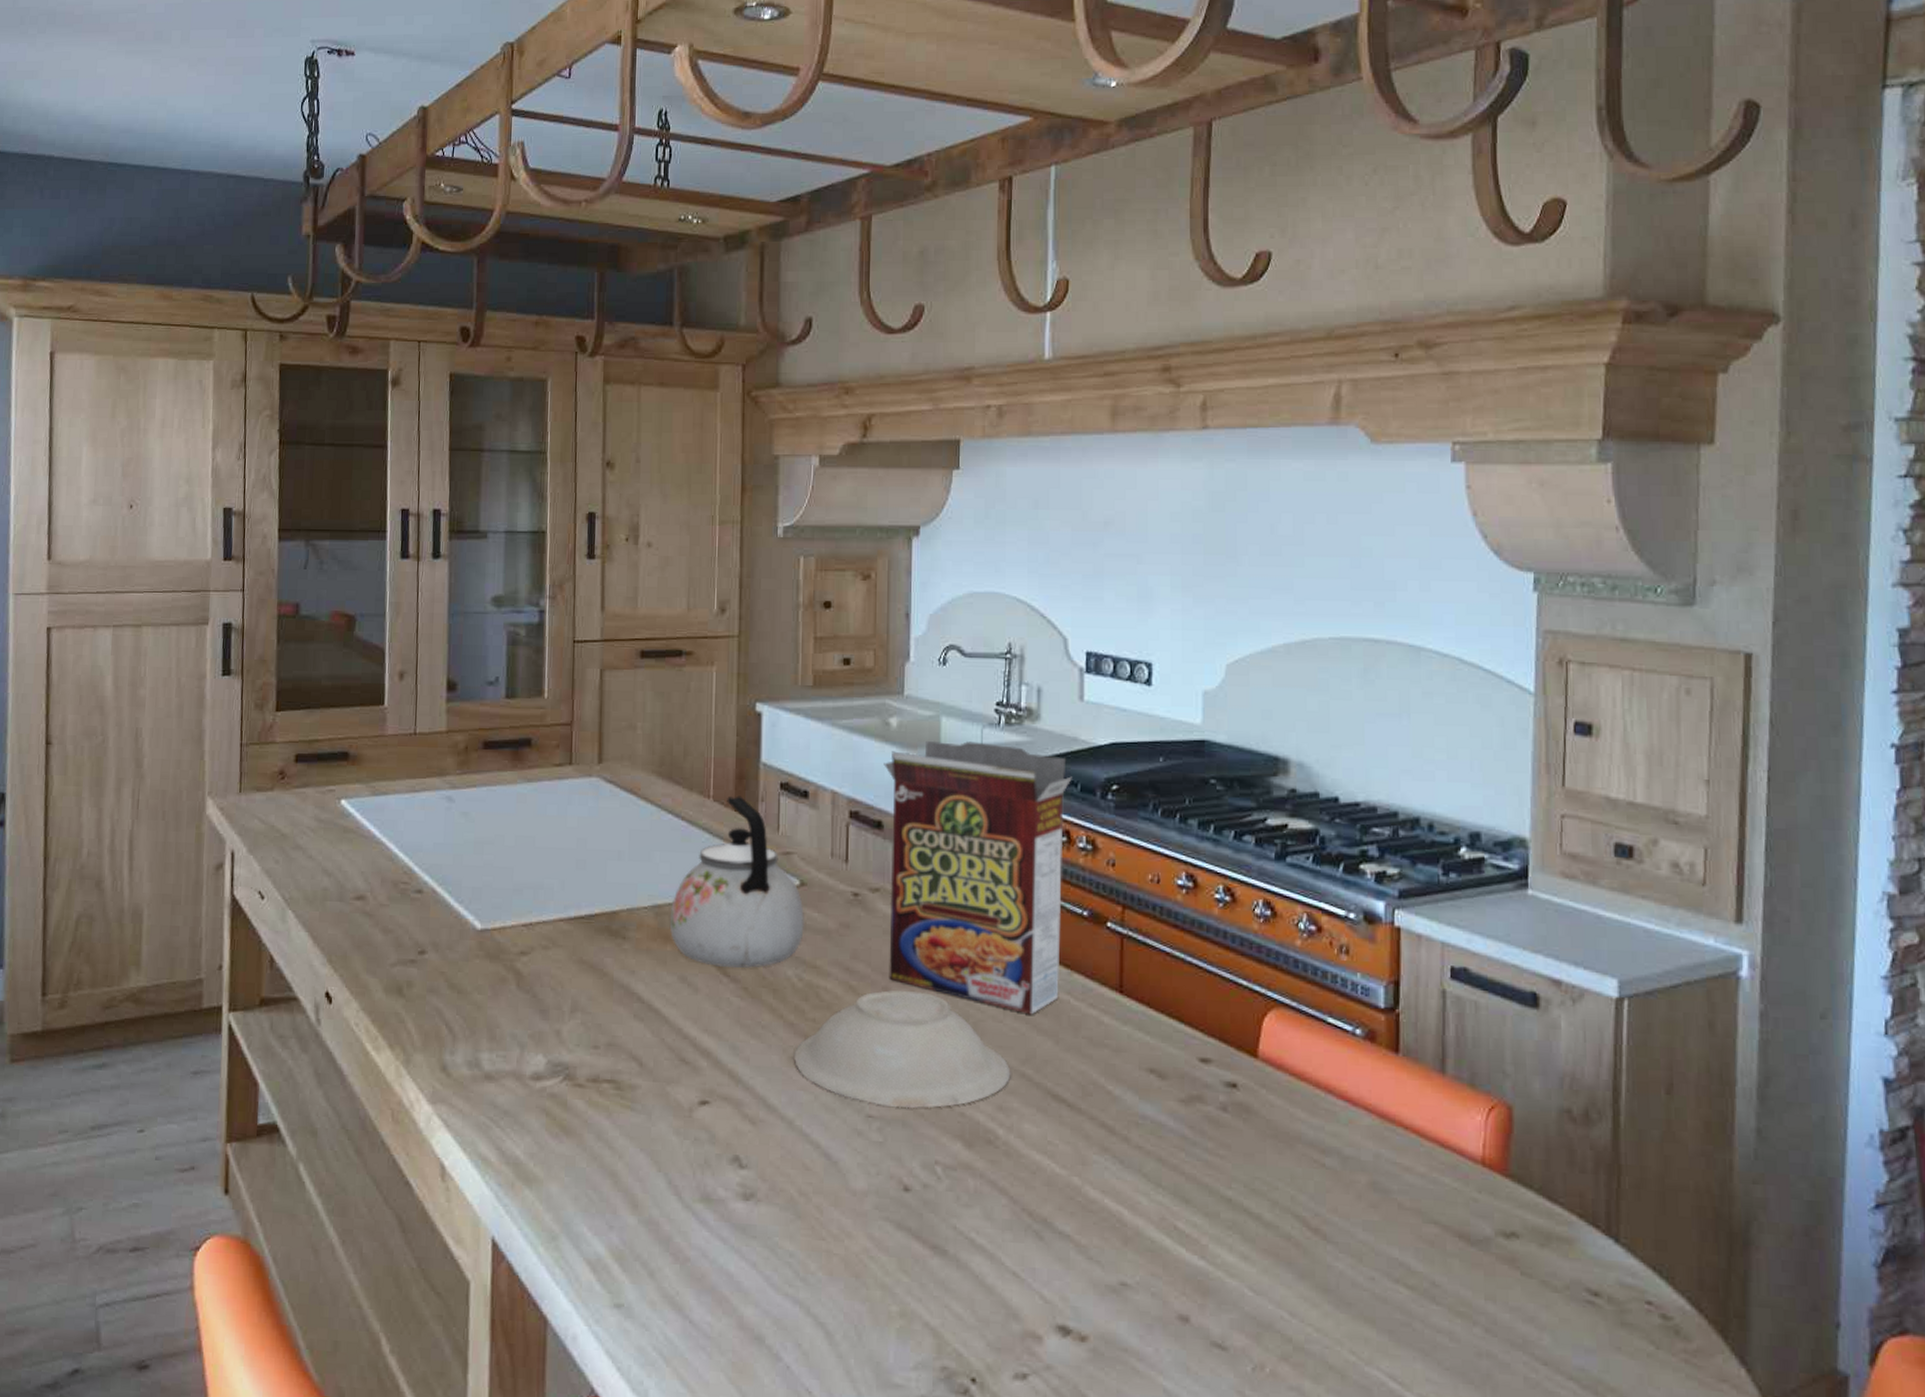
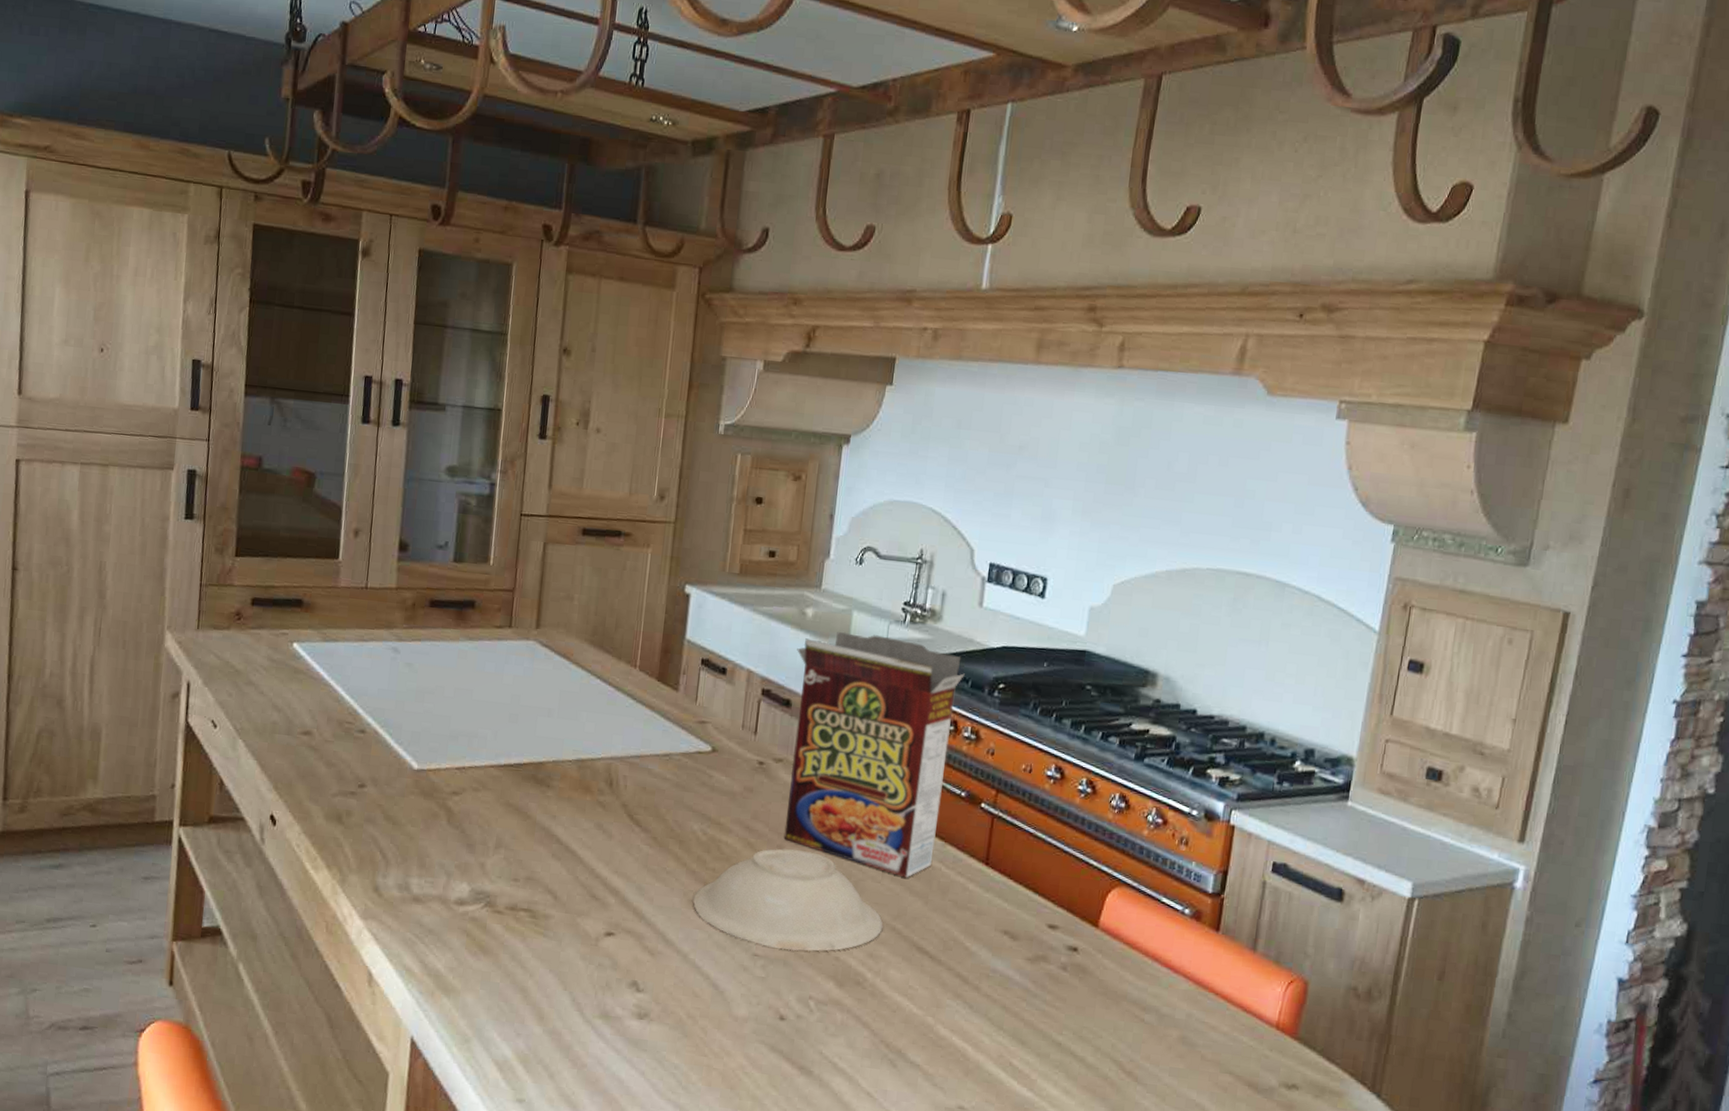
kettle: present [669,796,805,968] -> none [591,667,714,821]

